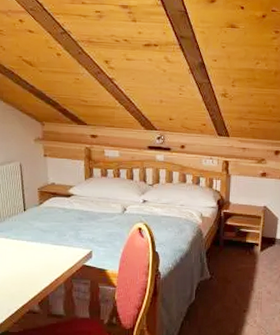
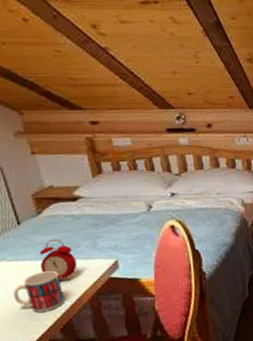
mug: none [10,252,47,285] -> present [13,270,65,313]
alarm clock: none [33,227,61,263] -> present [39,239,78,281]

